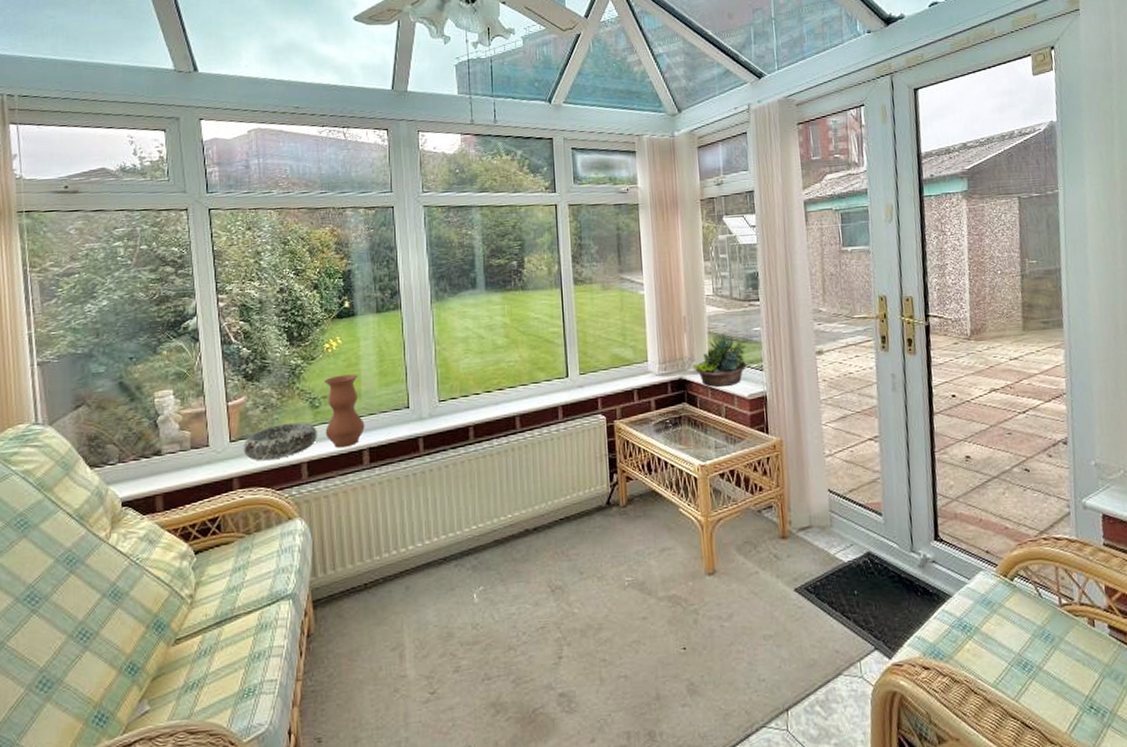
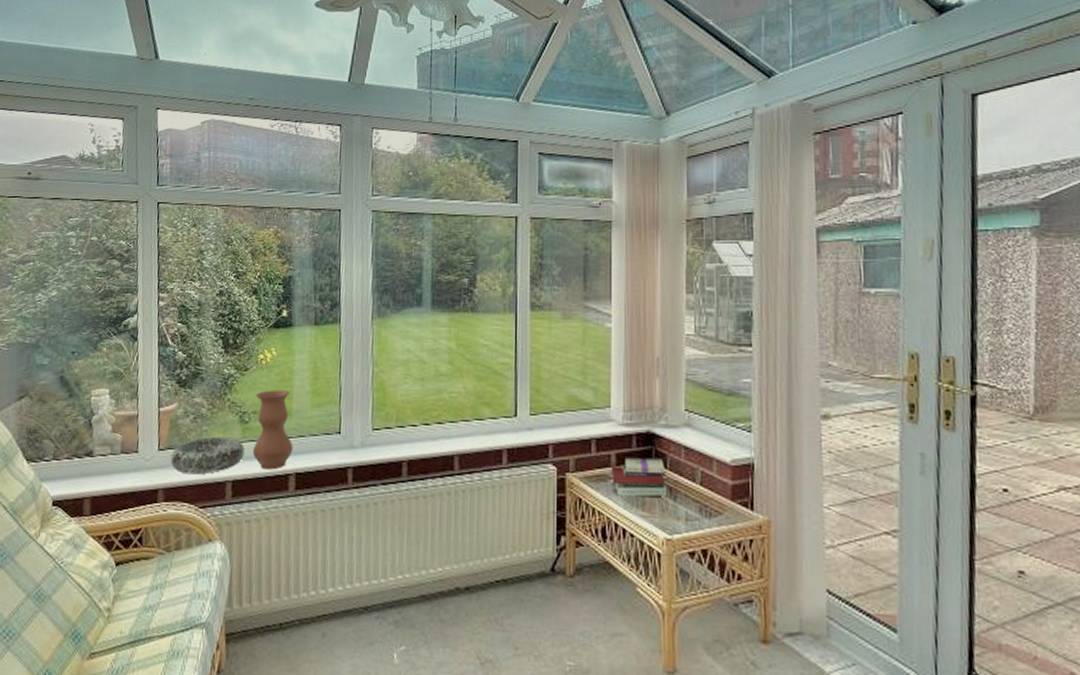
books: none [651,399,700,435] -> present [611,457,668,498]
succulent planter: present [692,333,747,387] -> none [664,382,732,446]

